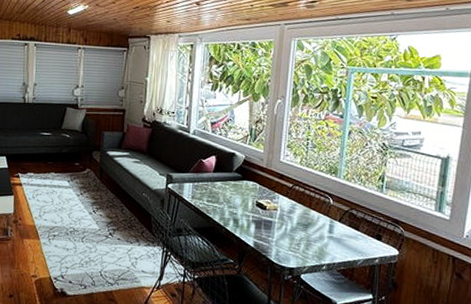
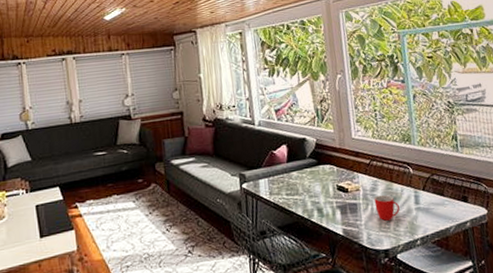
mug: none [289,218,312,243] -> present [374,194,400,221]

